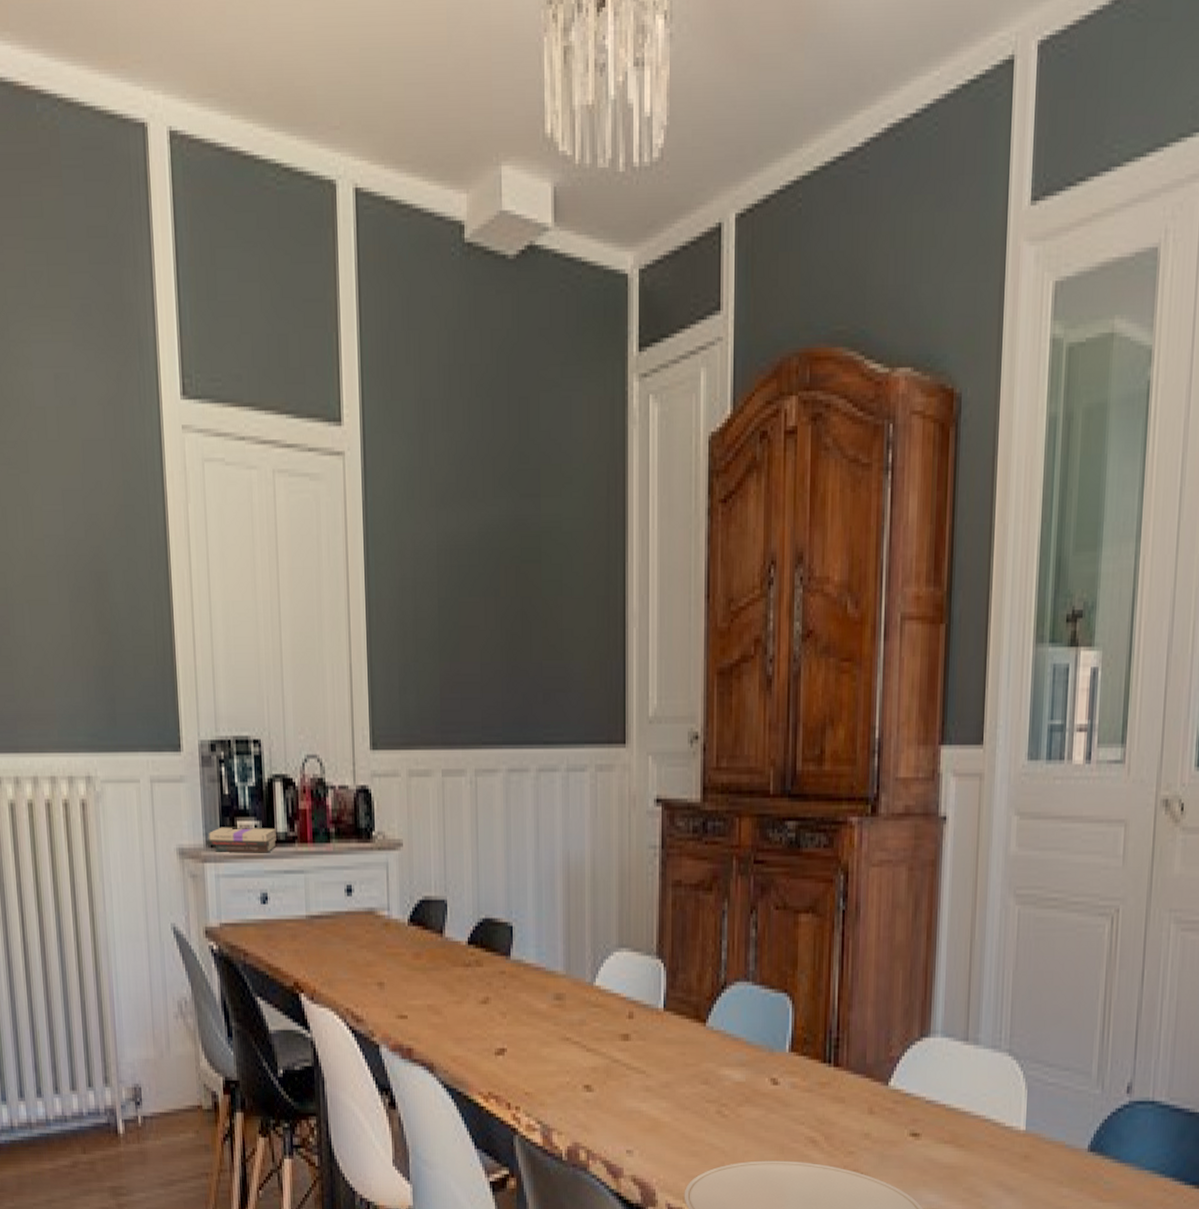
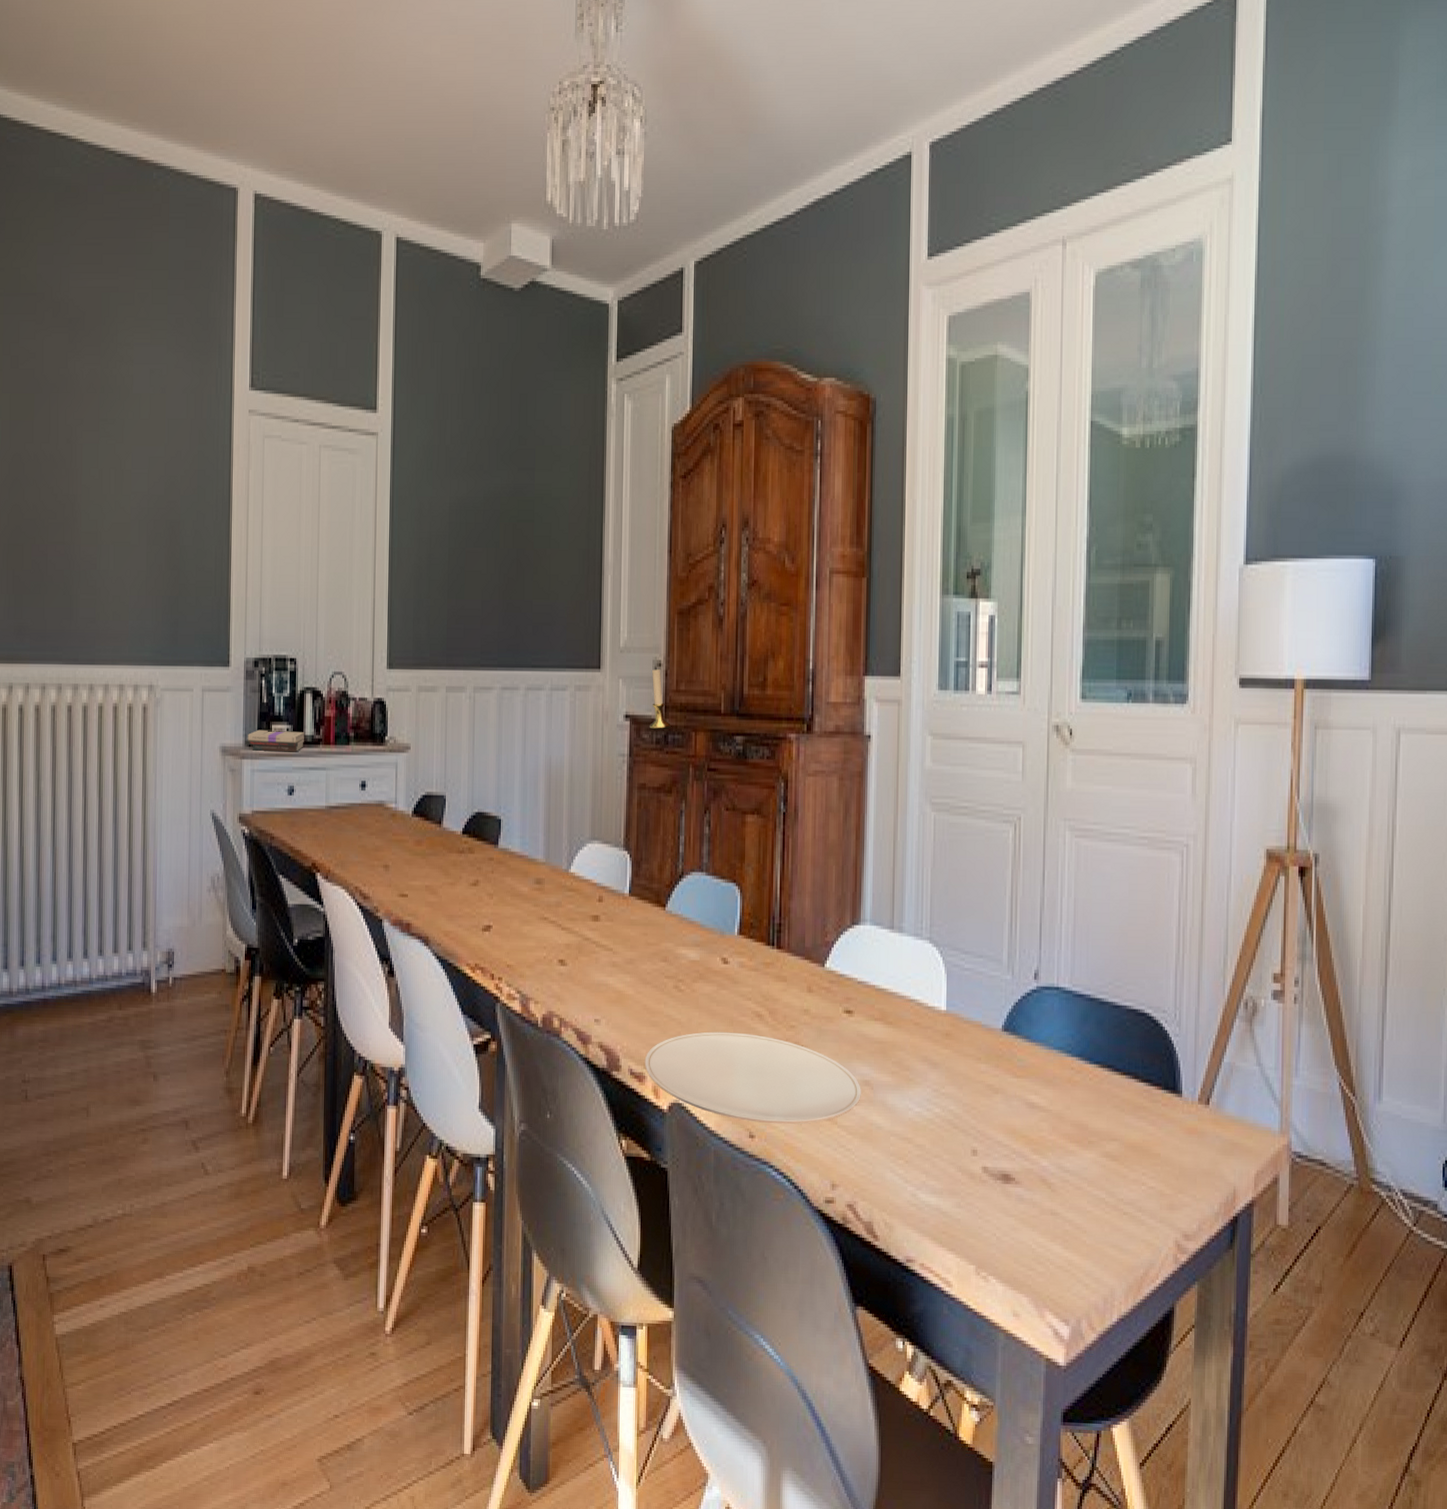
candle holder: none [685,740,710,816] -> present [649,667,671,730]

